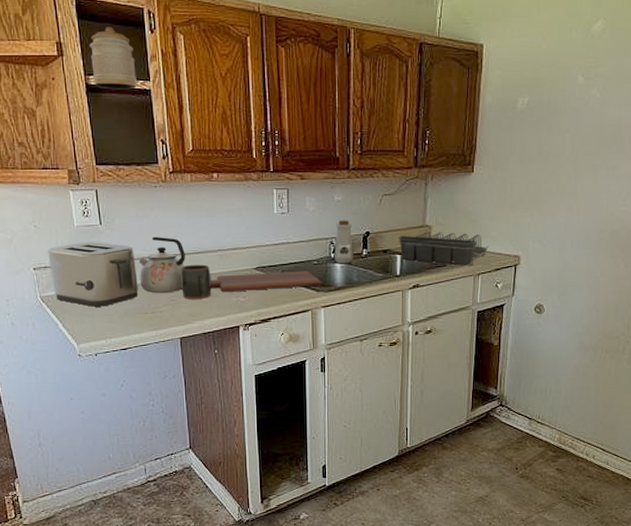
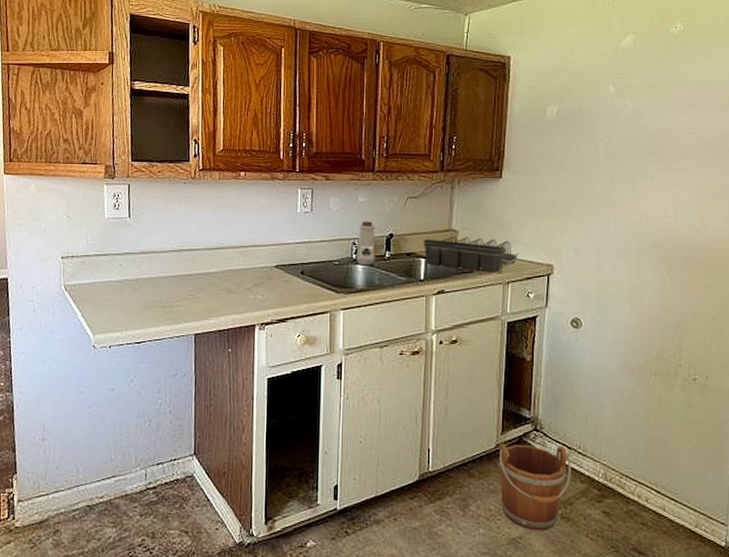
toaster: present [48,242,138,308] -> none [76,233,159,299]
jar: present [89,27,138,90] -> none [137,39,178,94]
kettle: present [139,236,185,294] -> none [161,230,207,288]
mug: present [180,264,212,299] -> none [200,260,231,295]
cutting board: present [210,271,322,292] -> none [229,270,342,290]
bucket: none [468,418,531,488] -> present [498,443,571,530]

